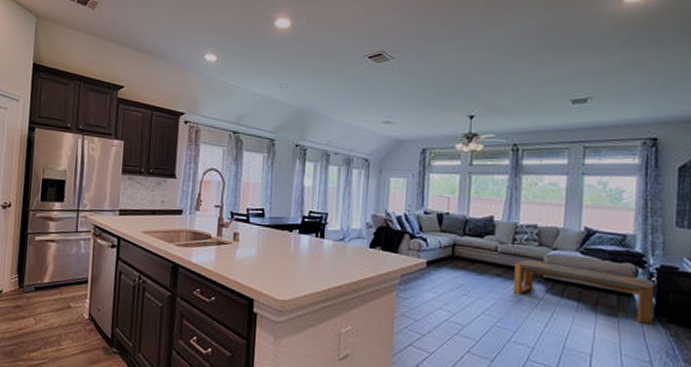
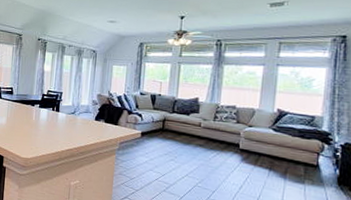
coffee table: present [513,259,655,324] -> none [213,133,339,191]

